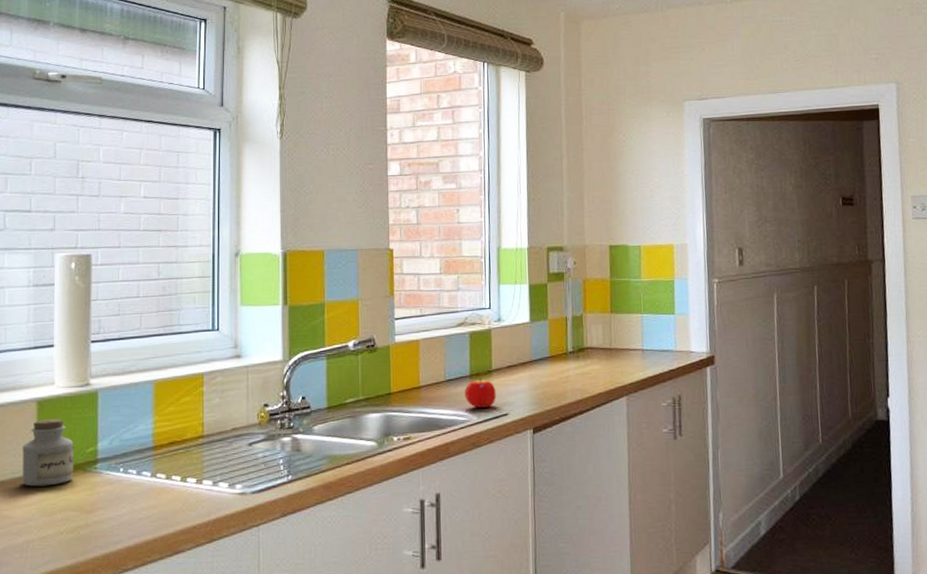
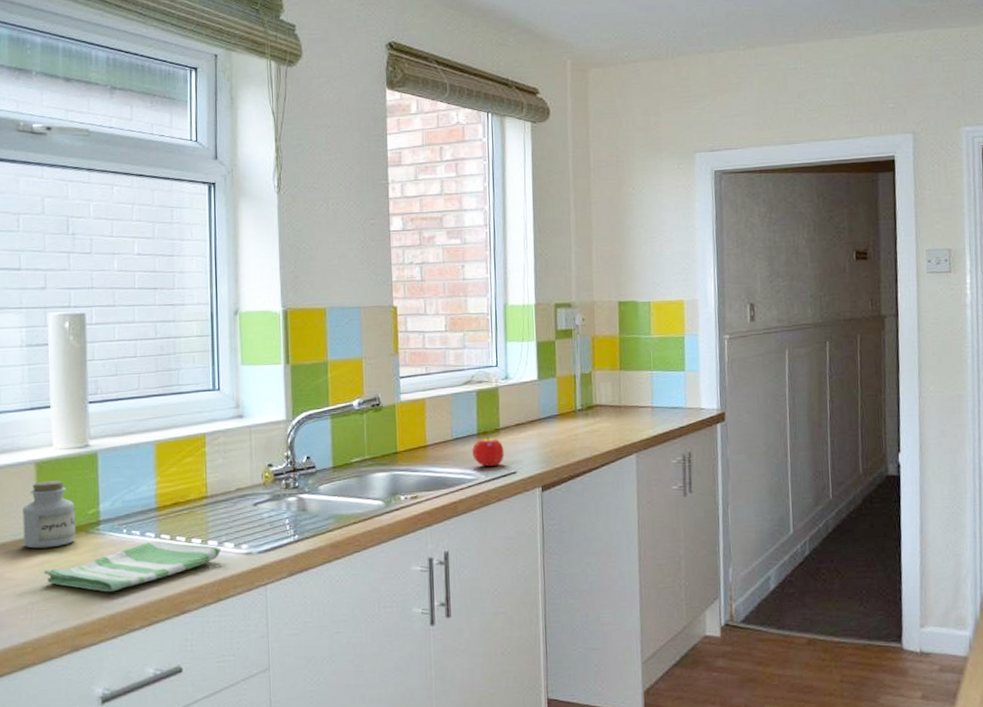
dish towel: none [41,479,216,531] -> present [44,540,221,592]

